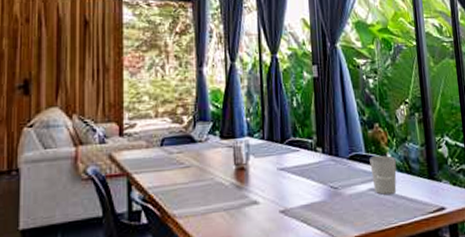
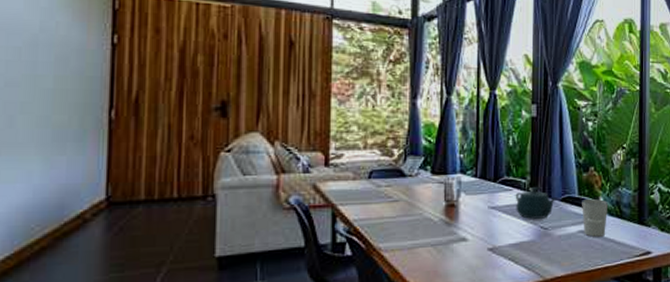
teapot: none [302,146,344,179] -> present [515,187,557,219]

